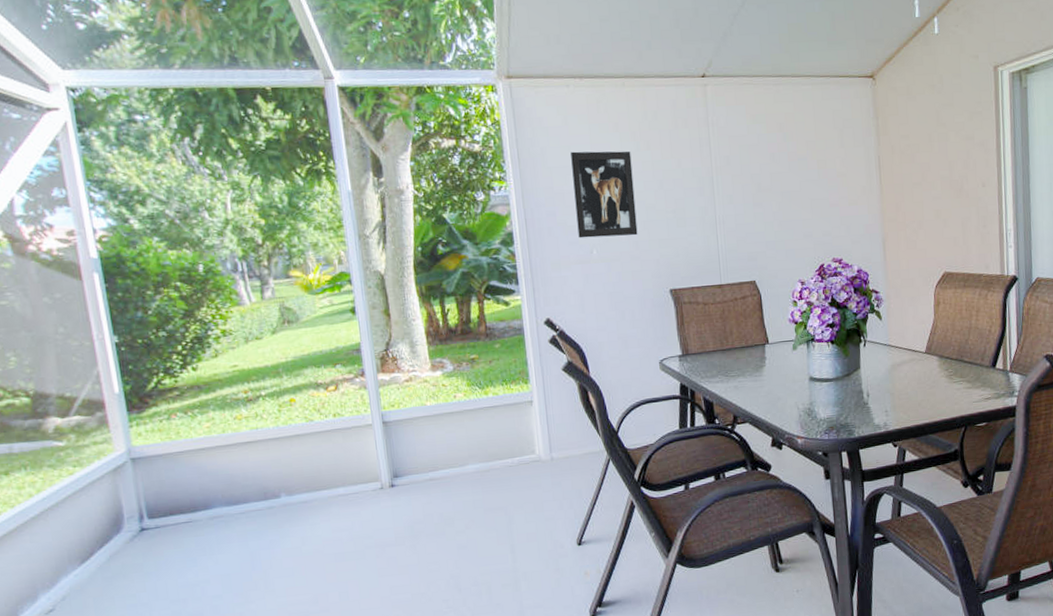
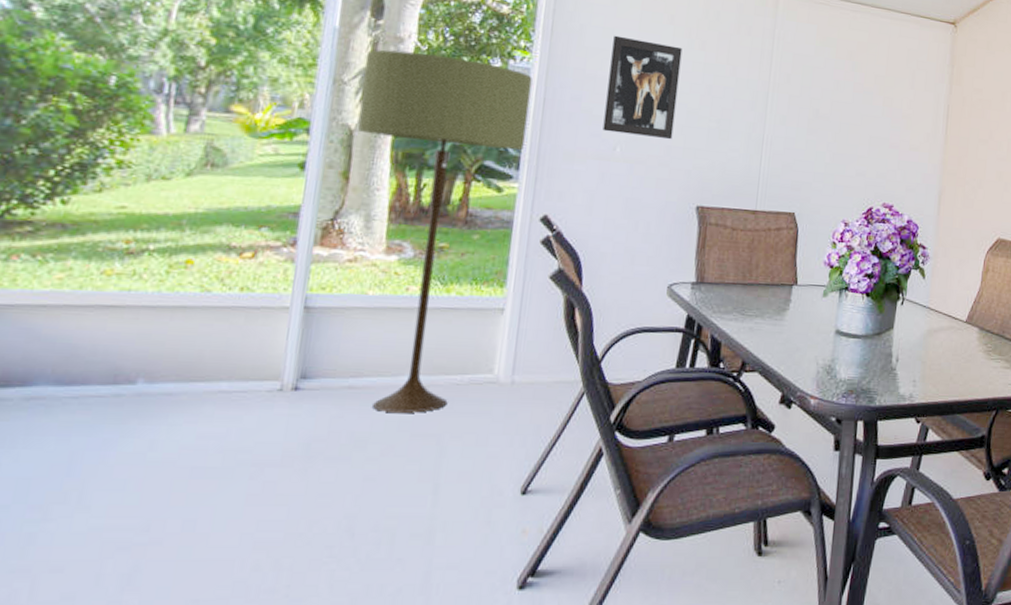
floor lamp: none [378,198,518,495] -> present [357,49,533,413]

